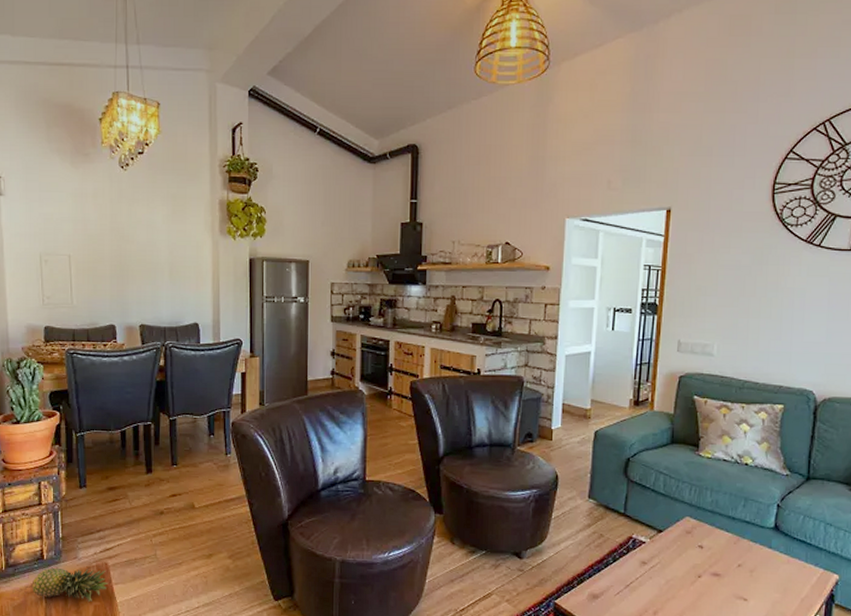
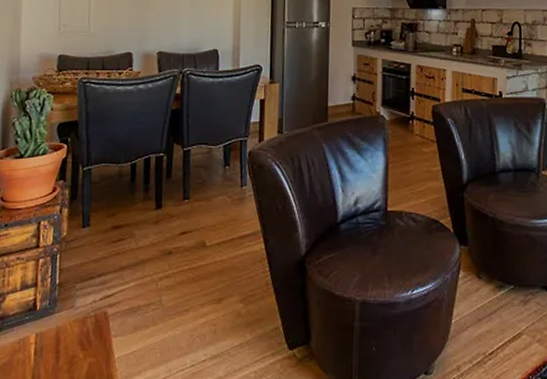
fruit: present [33,567,109,603] -> none [20,319,107,360]

